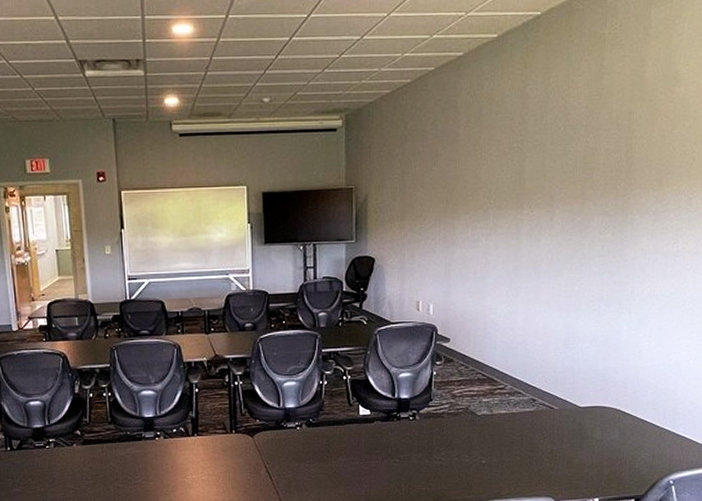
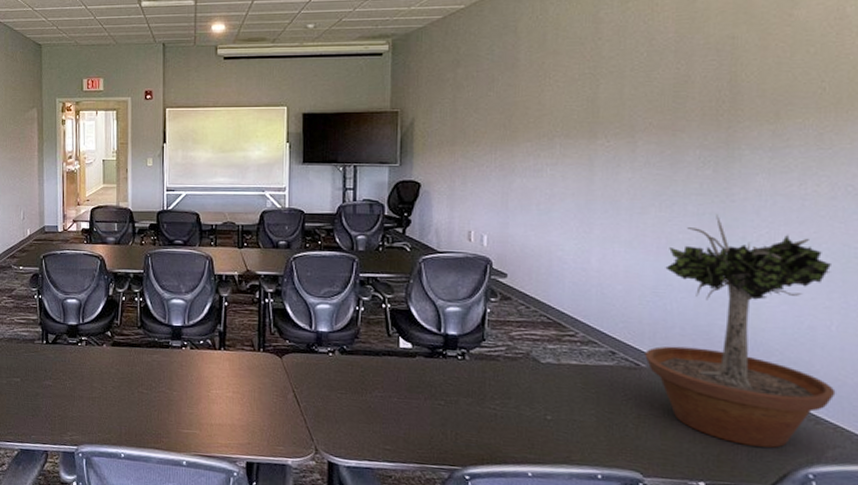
potted tree: none [557,273,692,464] -> present [645,215,836,448]

